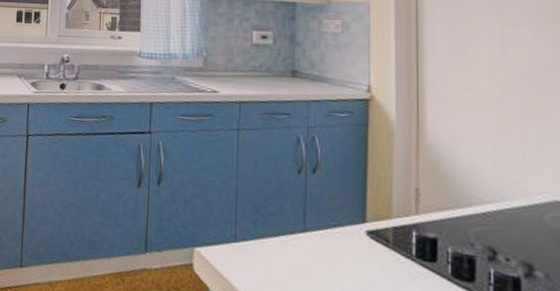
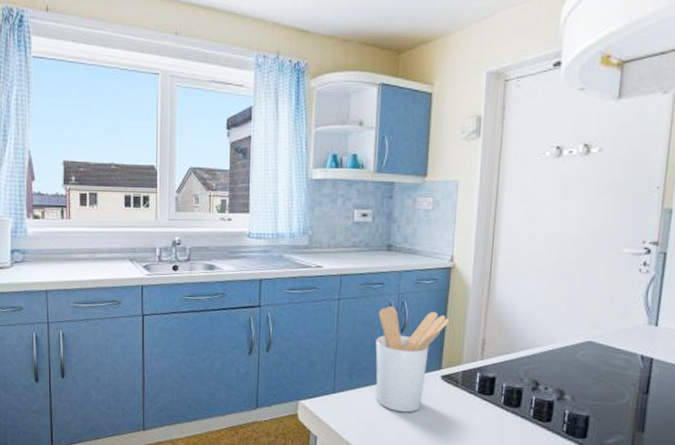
utensil holder: none [283,141,372,276] -> present [375,306,450,413]

